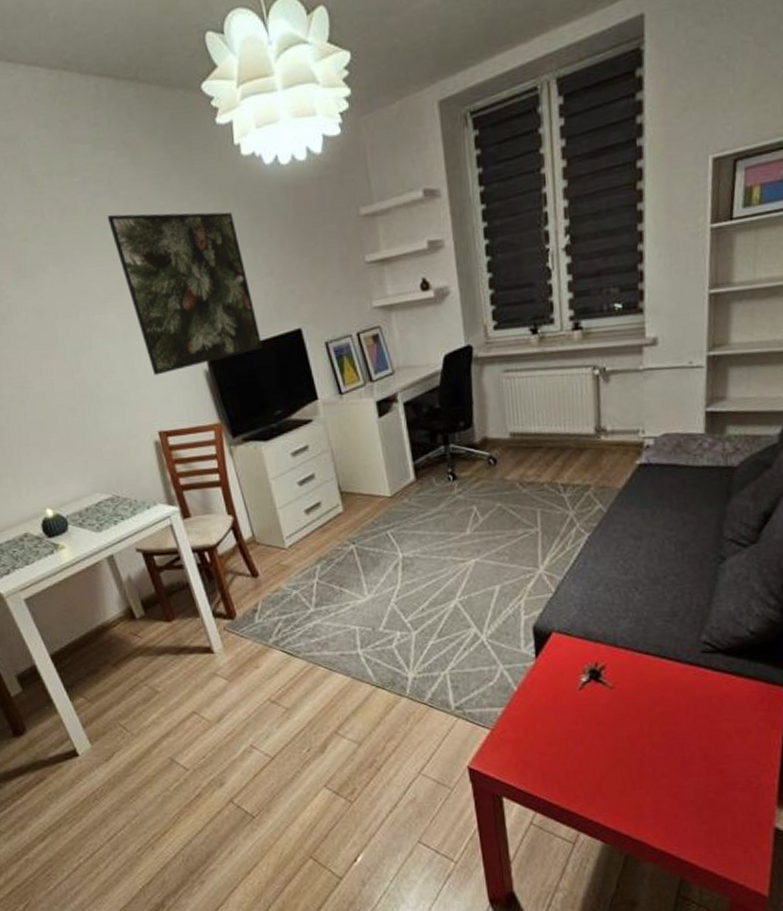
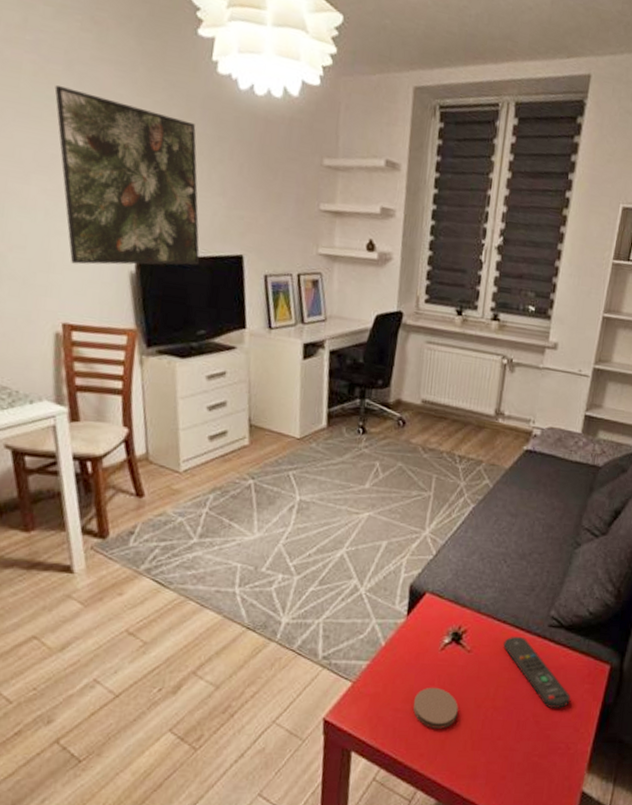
coaster: none [558,727,610,770] -> present [412,687,458,729]
remote control: none [650,666,742,740] -> present [503,636,570,708]

